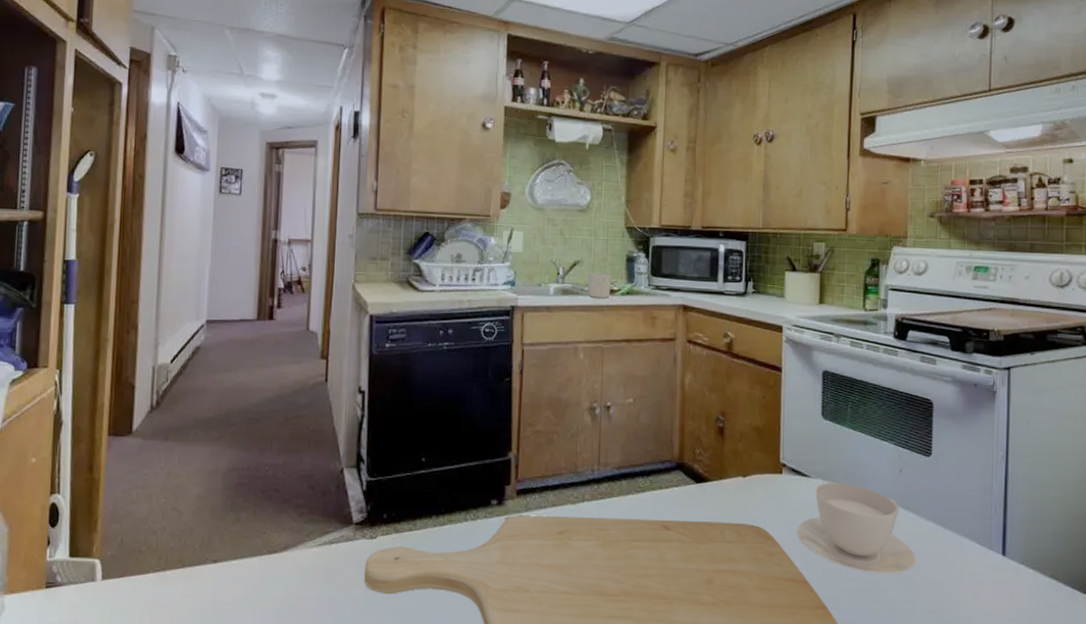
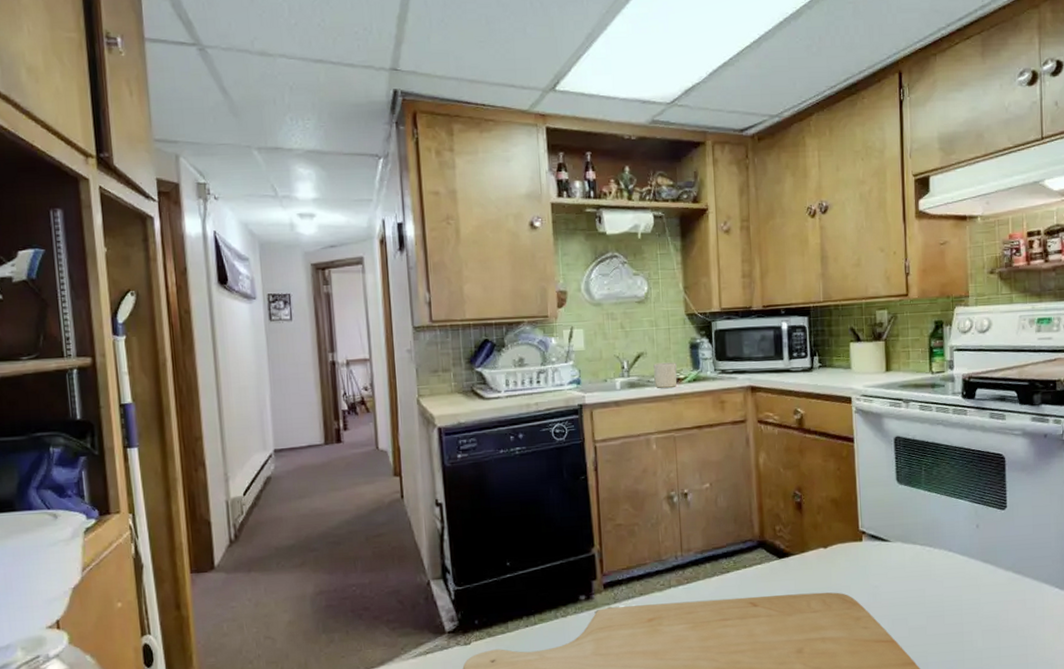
teacup: present [796,482,916,575] -> none [880,543,998,627]

